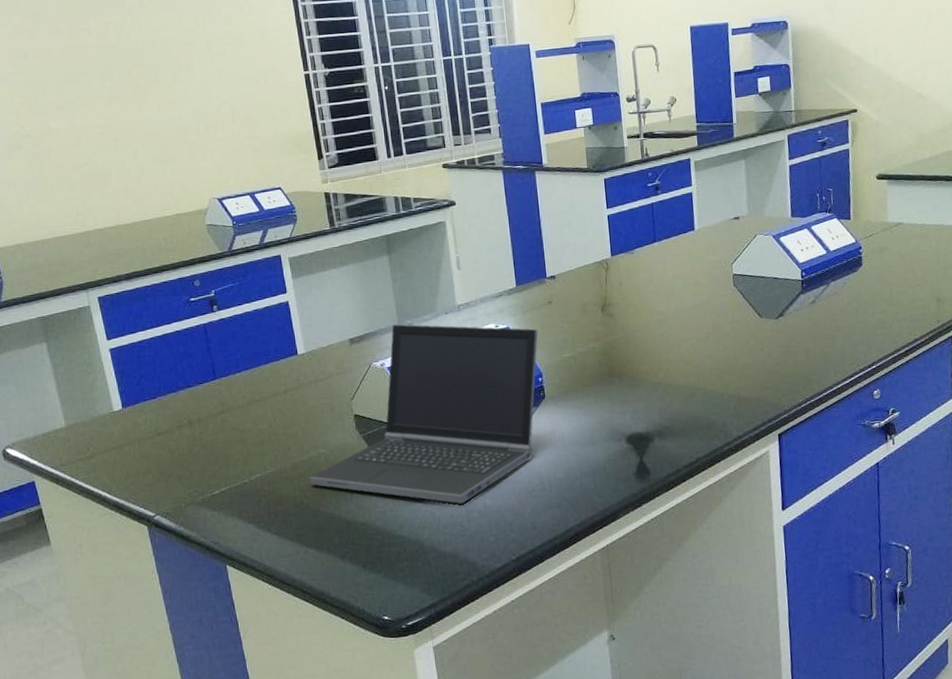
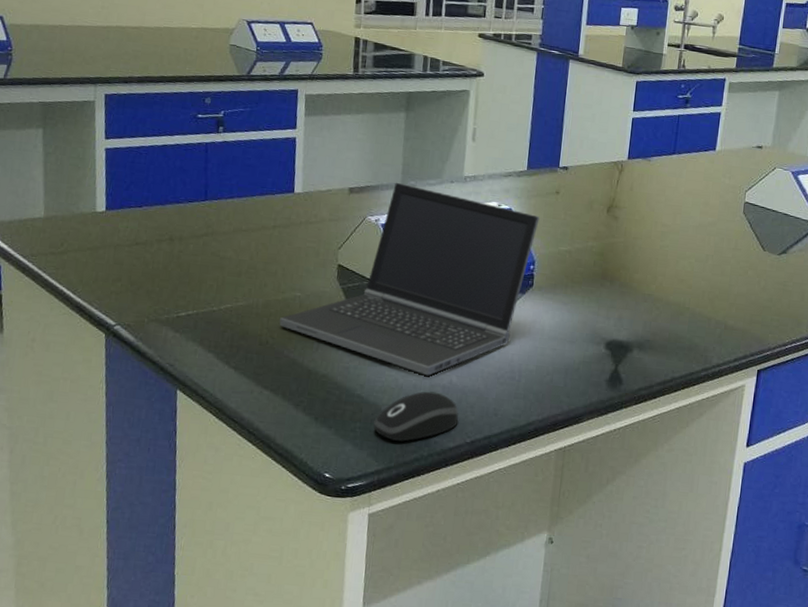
computer mouse: none [420,518,500,572] -> present [373,391,459,442]

